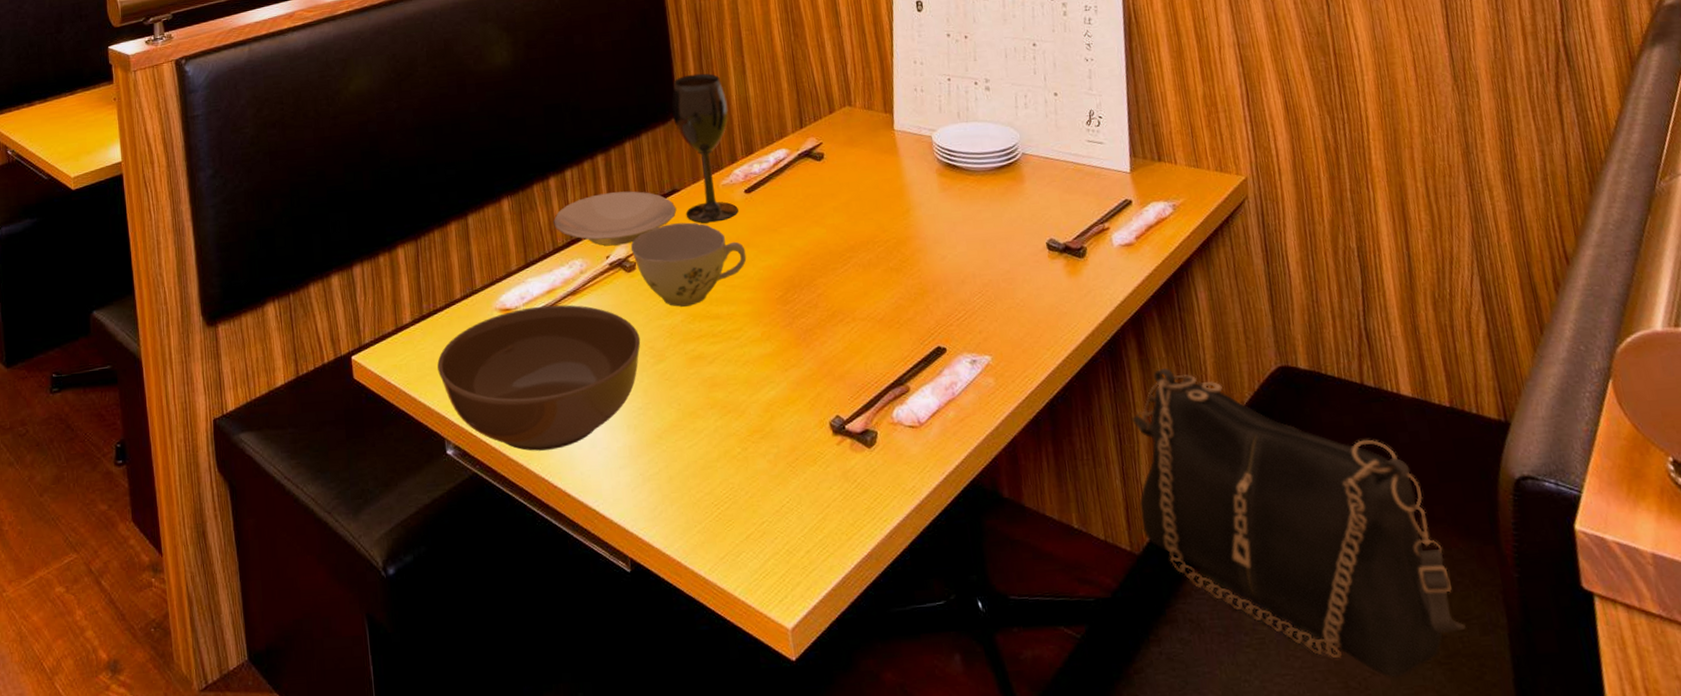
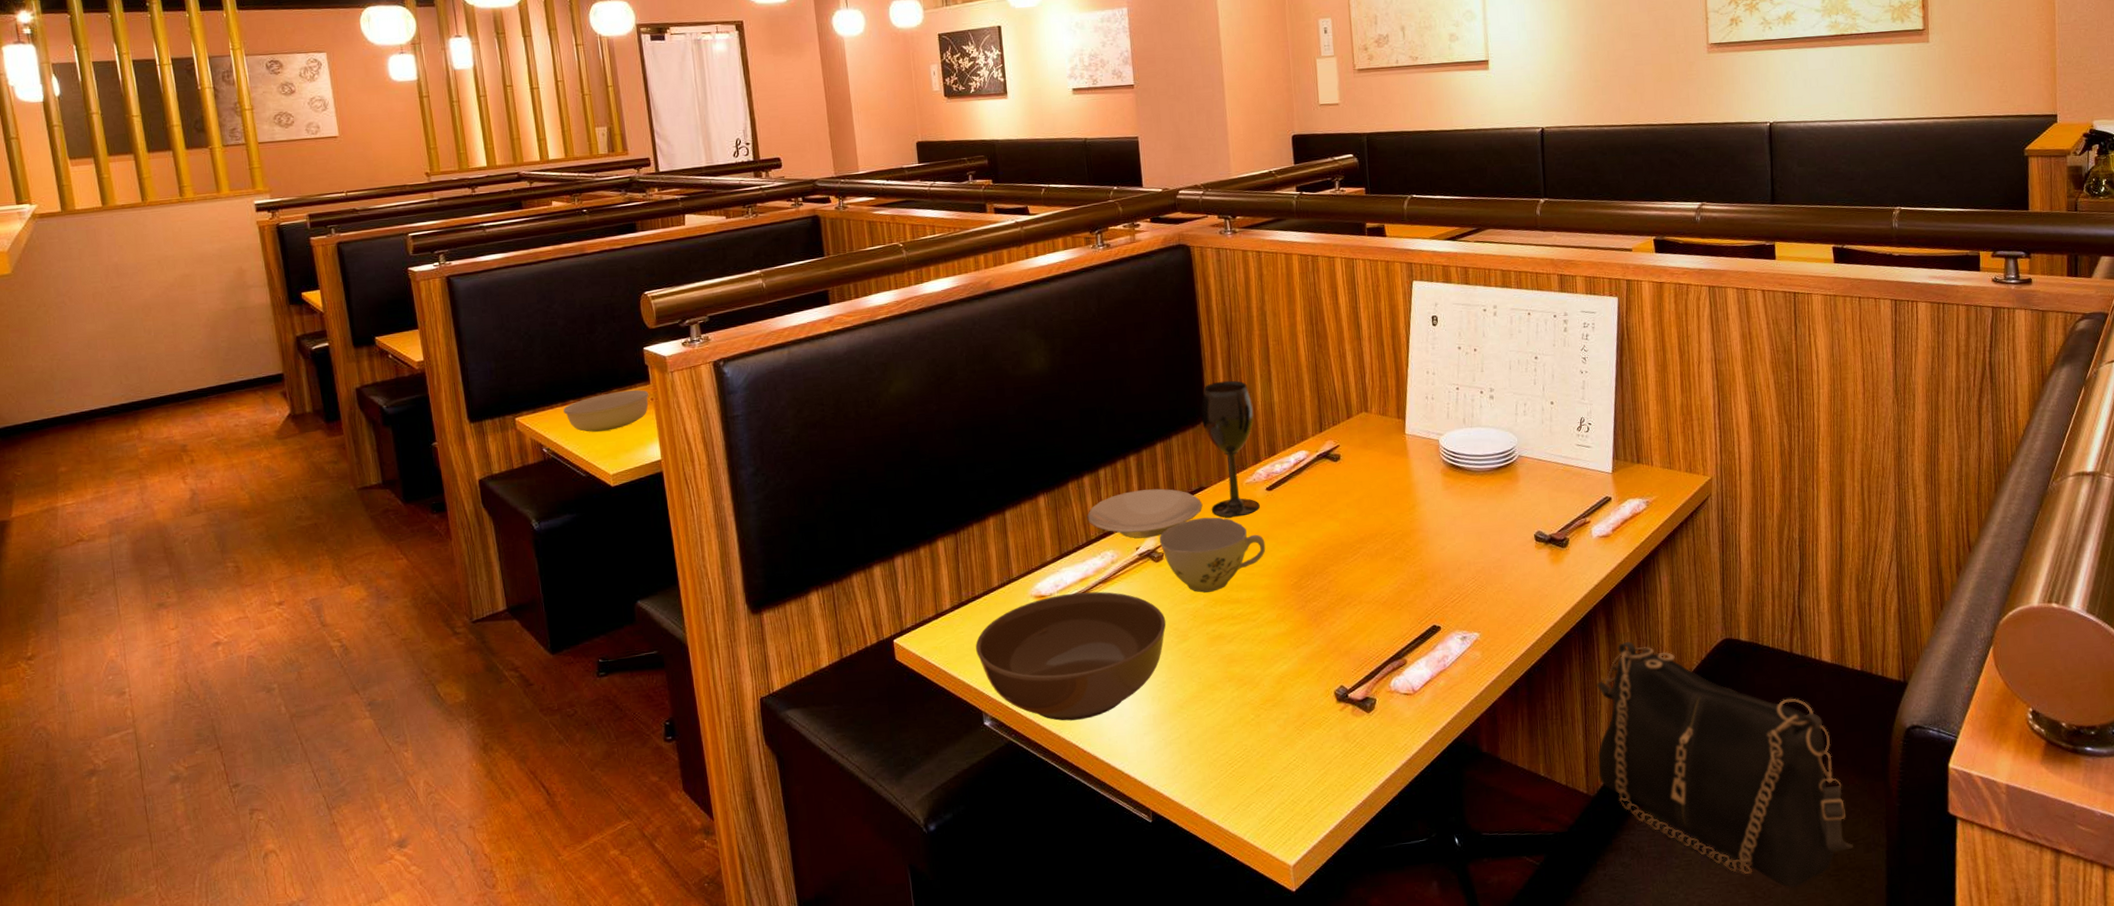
soup bowl: none [29,89,112,134] -> present [563,390,649,432]

